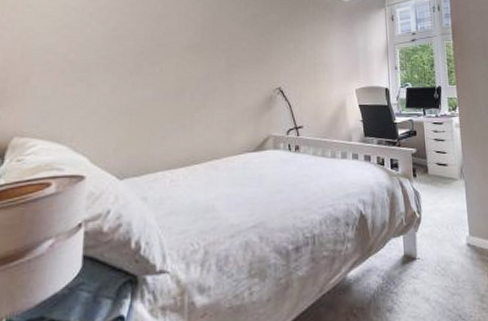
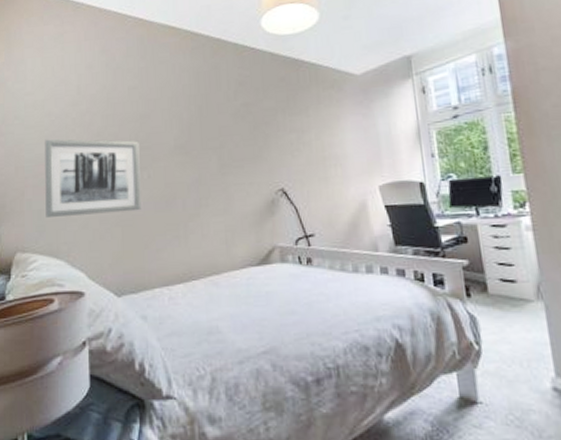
wall art: none [50,29,154,104] -> present [45,139,142,217]

